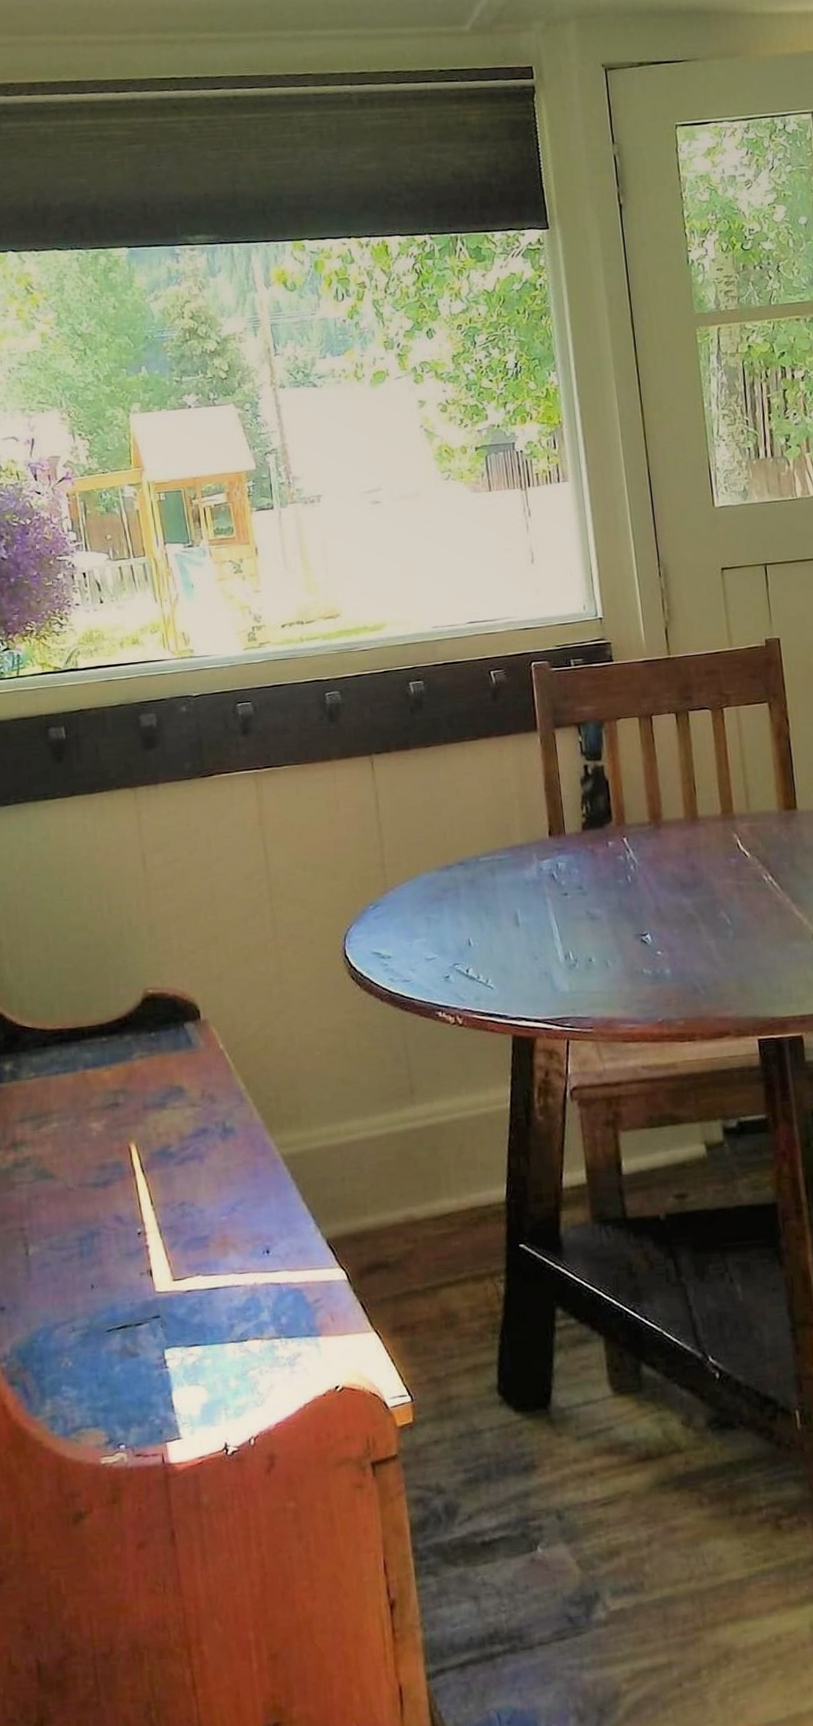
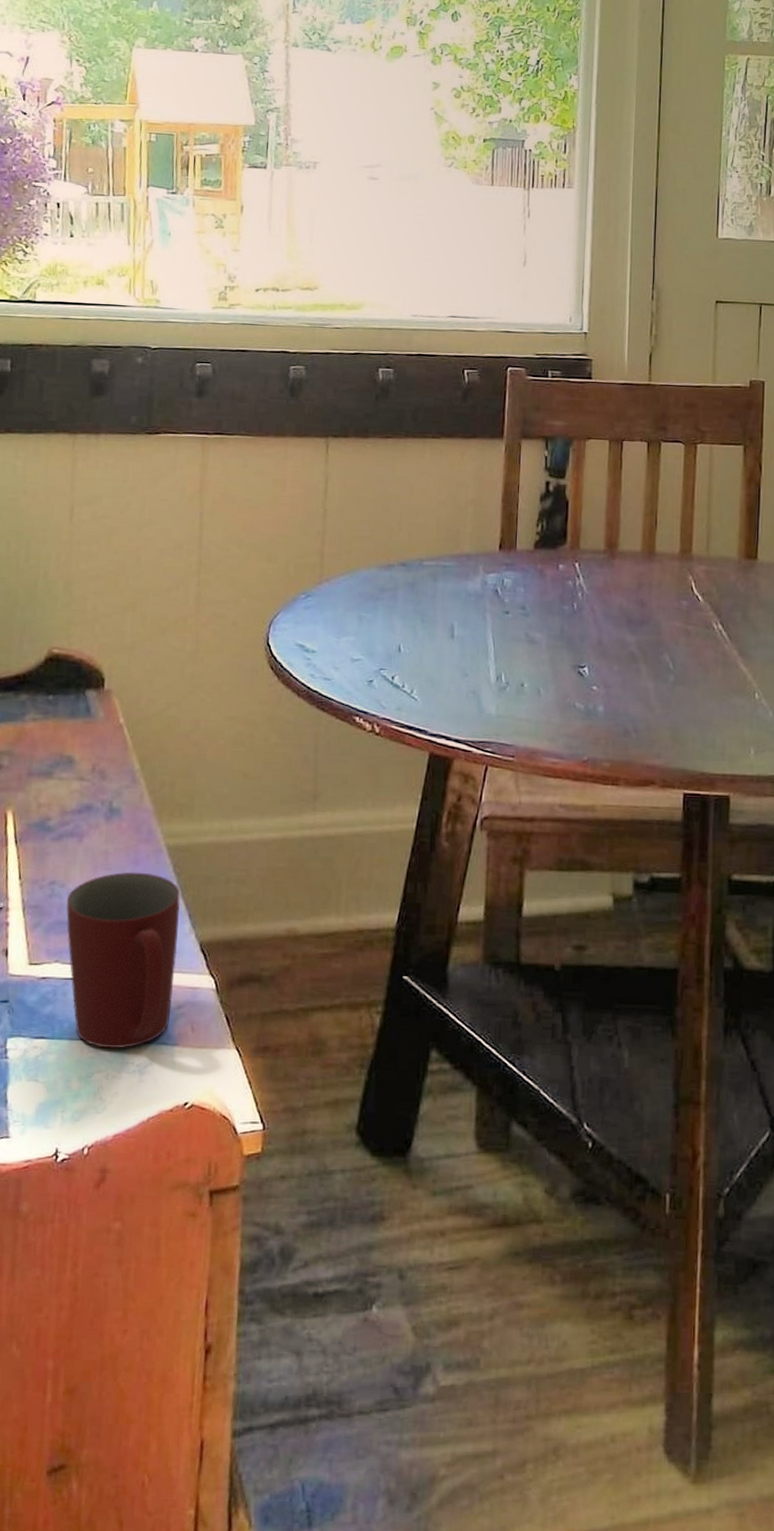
mug: none [197,1183,310,1347] -> present [66,871,181,1049]

